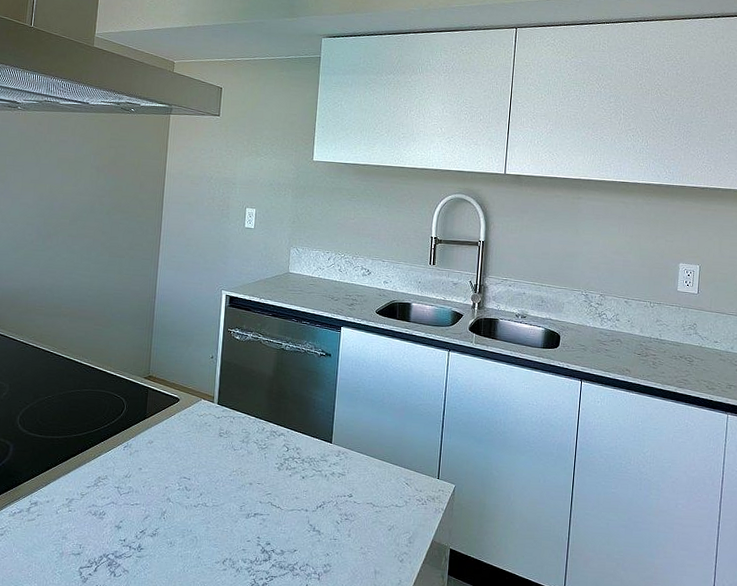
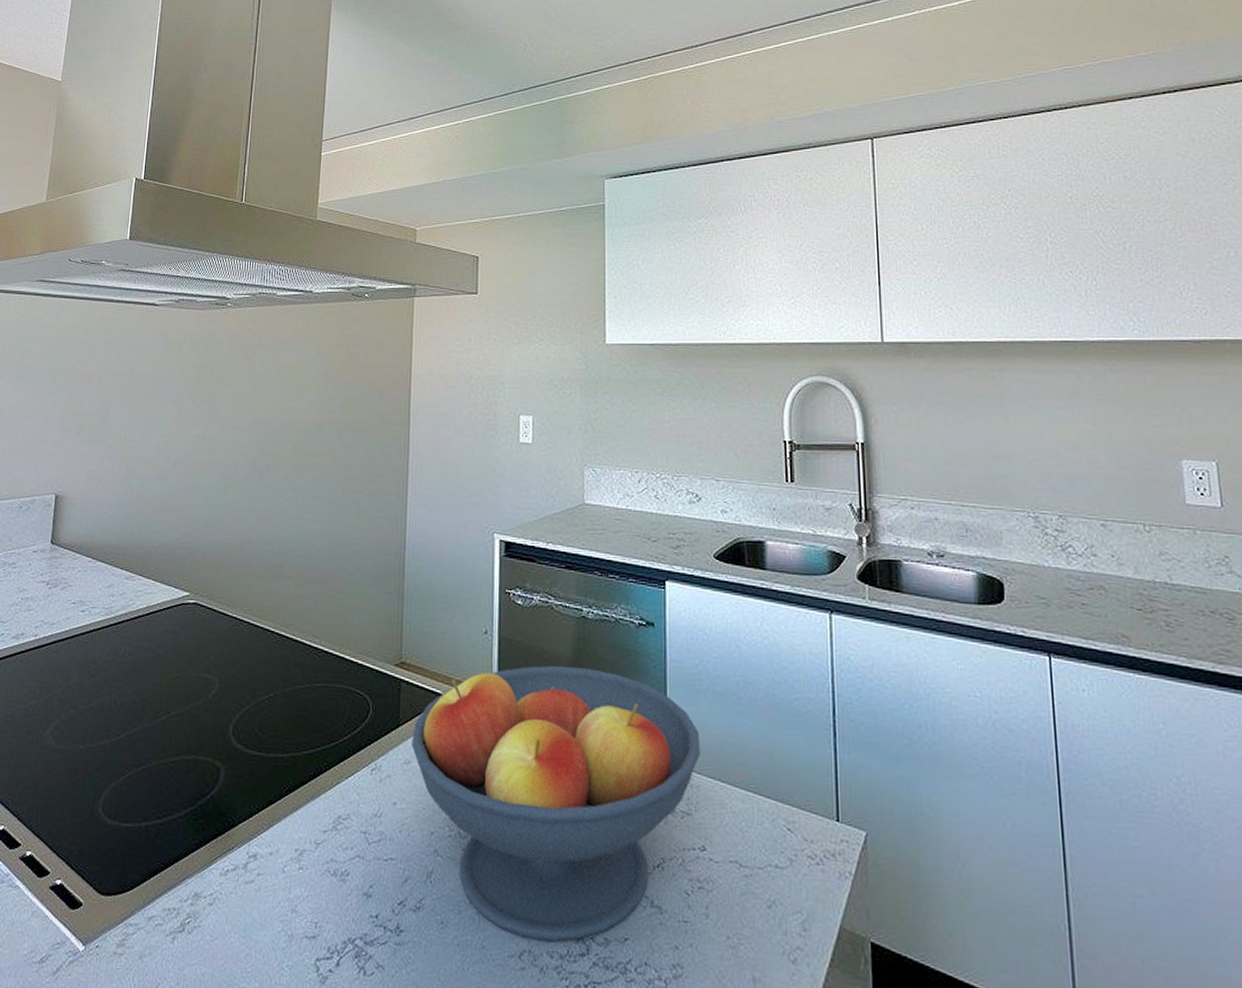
fruit bowl: none [154,380,355,553] -> present [412,665,701,942]

